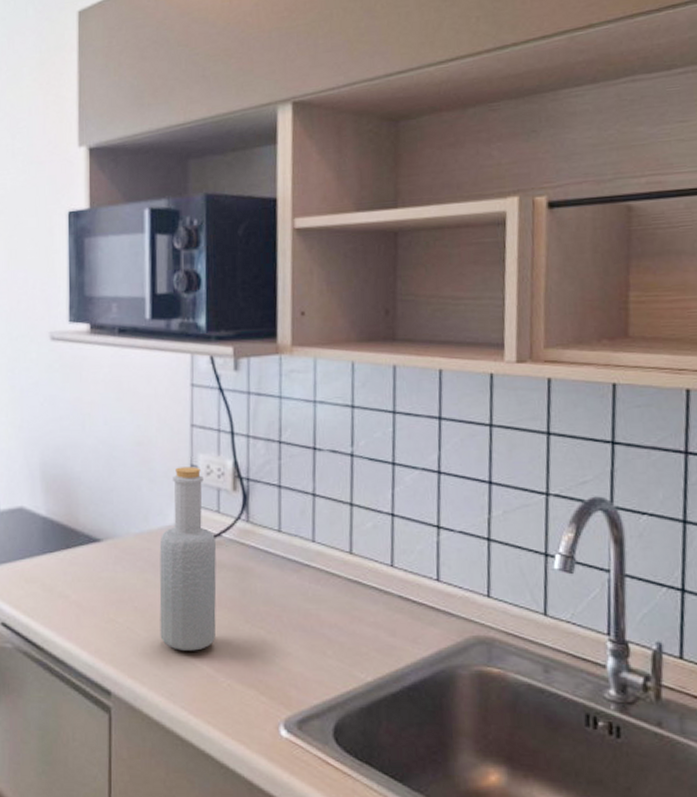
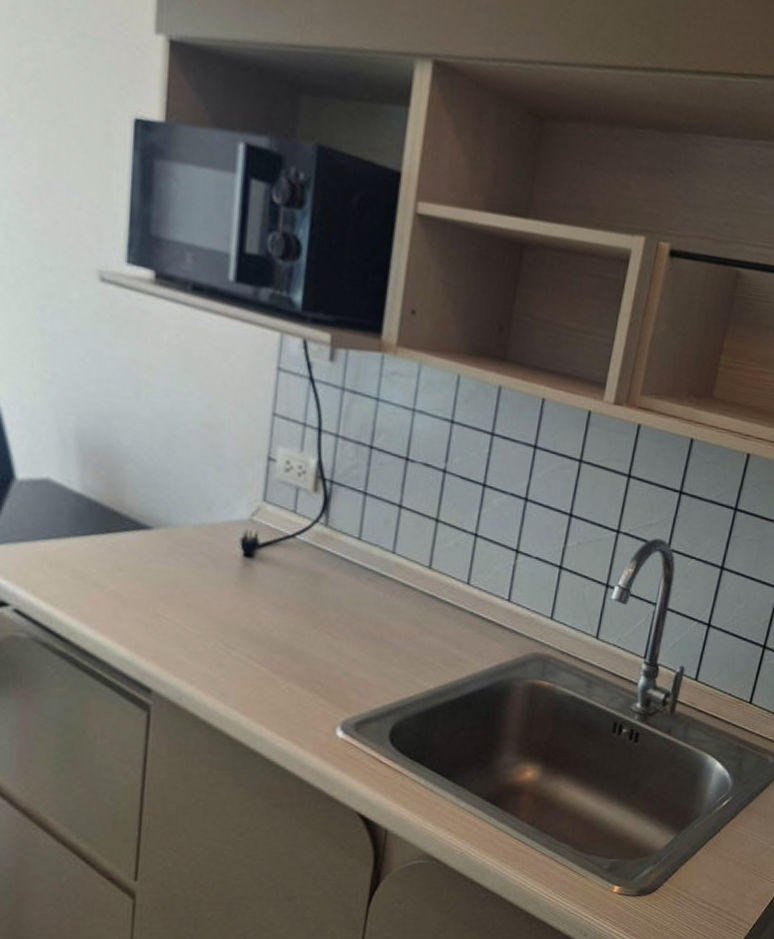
bottle: present [159,467,217,651] -> none [215,458,288,652]

